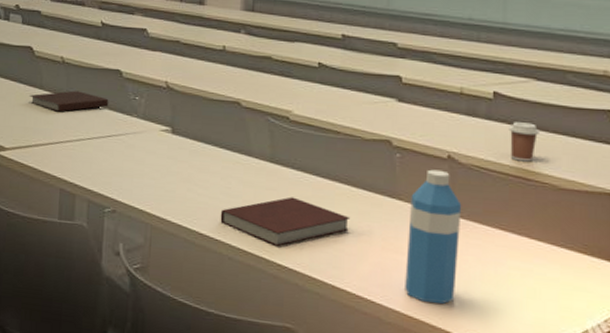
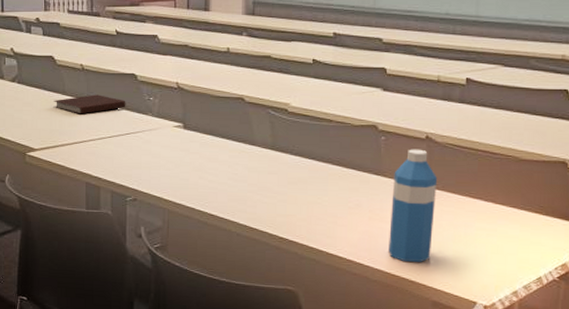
notebook: present [220,196,351,247] -> none [229,179,342,223]
coffee cup: present [509,122,539,162] -> none [479,104,505,138]

